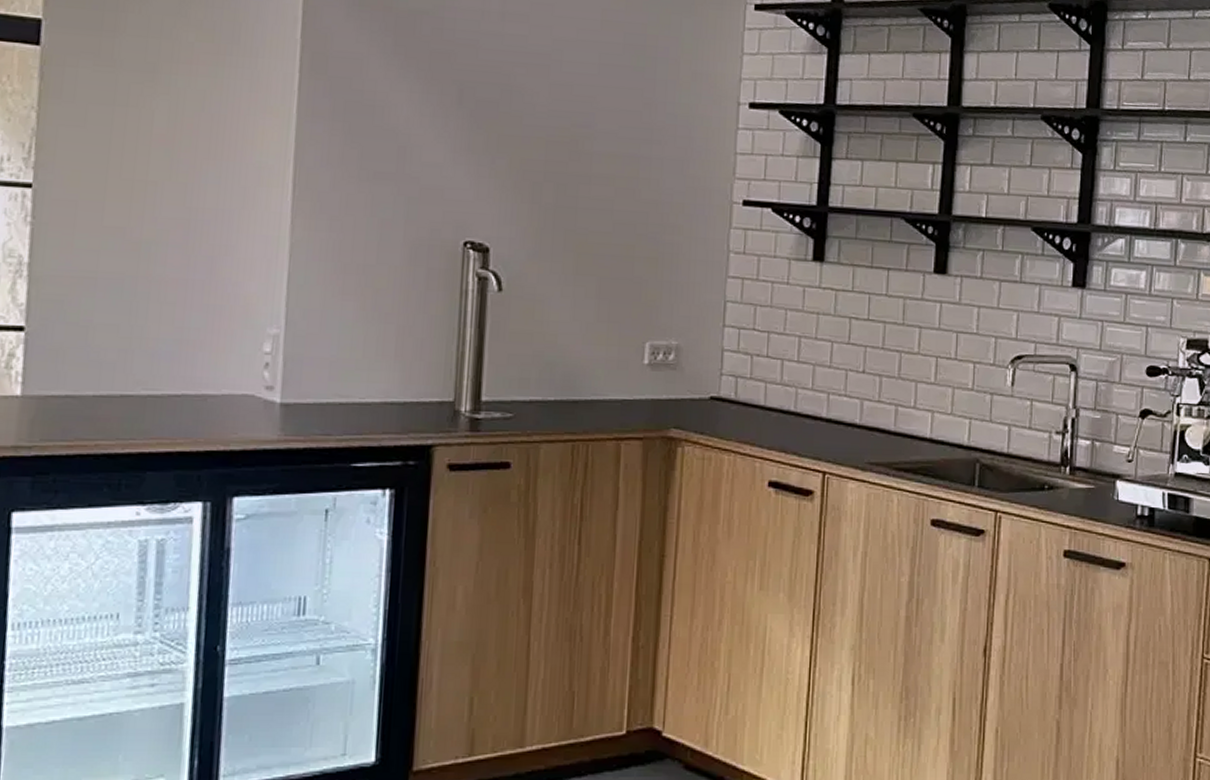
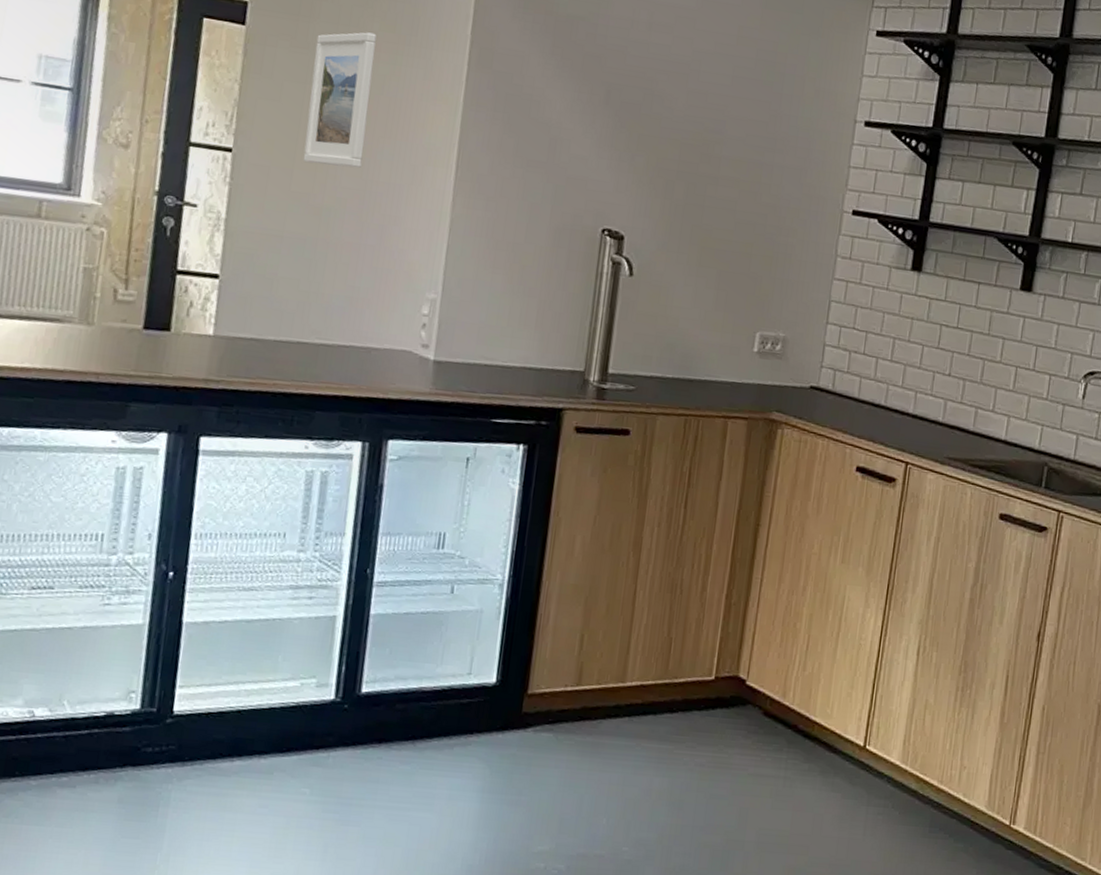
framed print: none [115,44,193,195] -> present [303,32,377,169]

